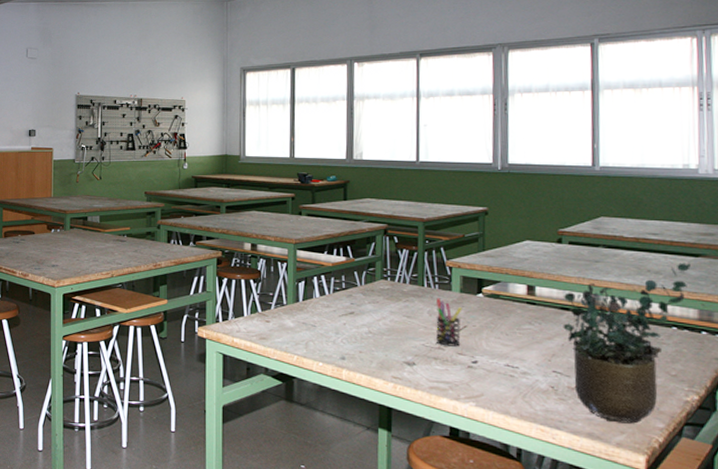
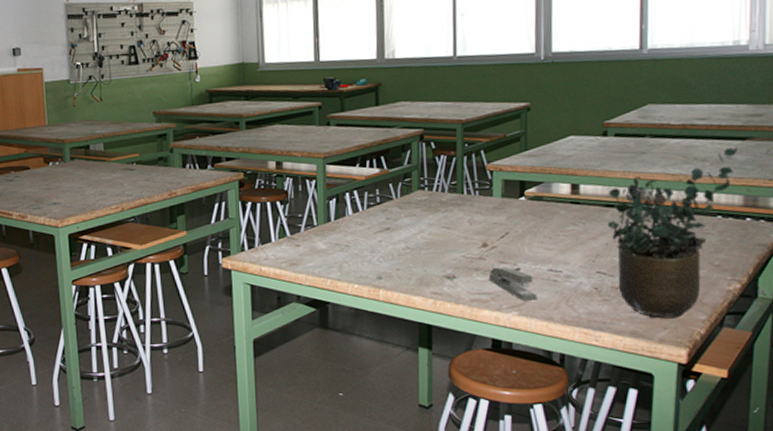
pen holder: present [435,298,462,347] -> none [476,205,504,256]
stapler: none [447,358,494,393] -> present [488,267,537,301]

